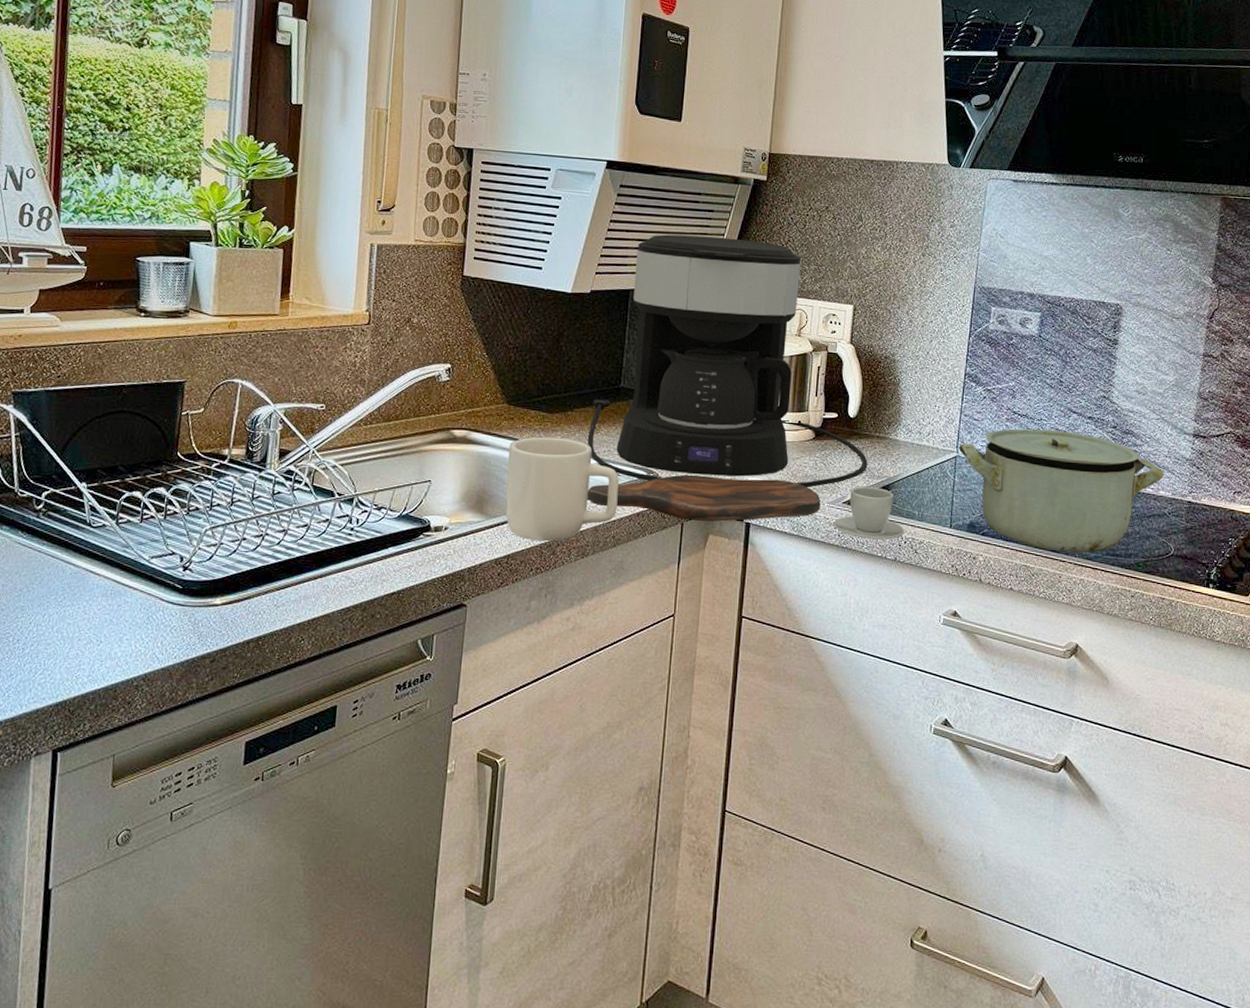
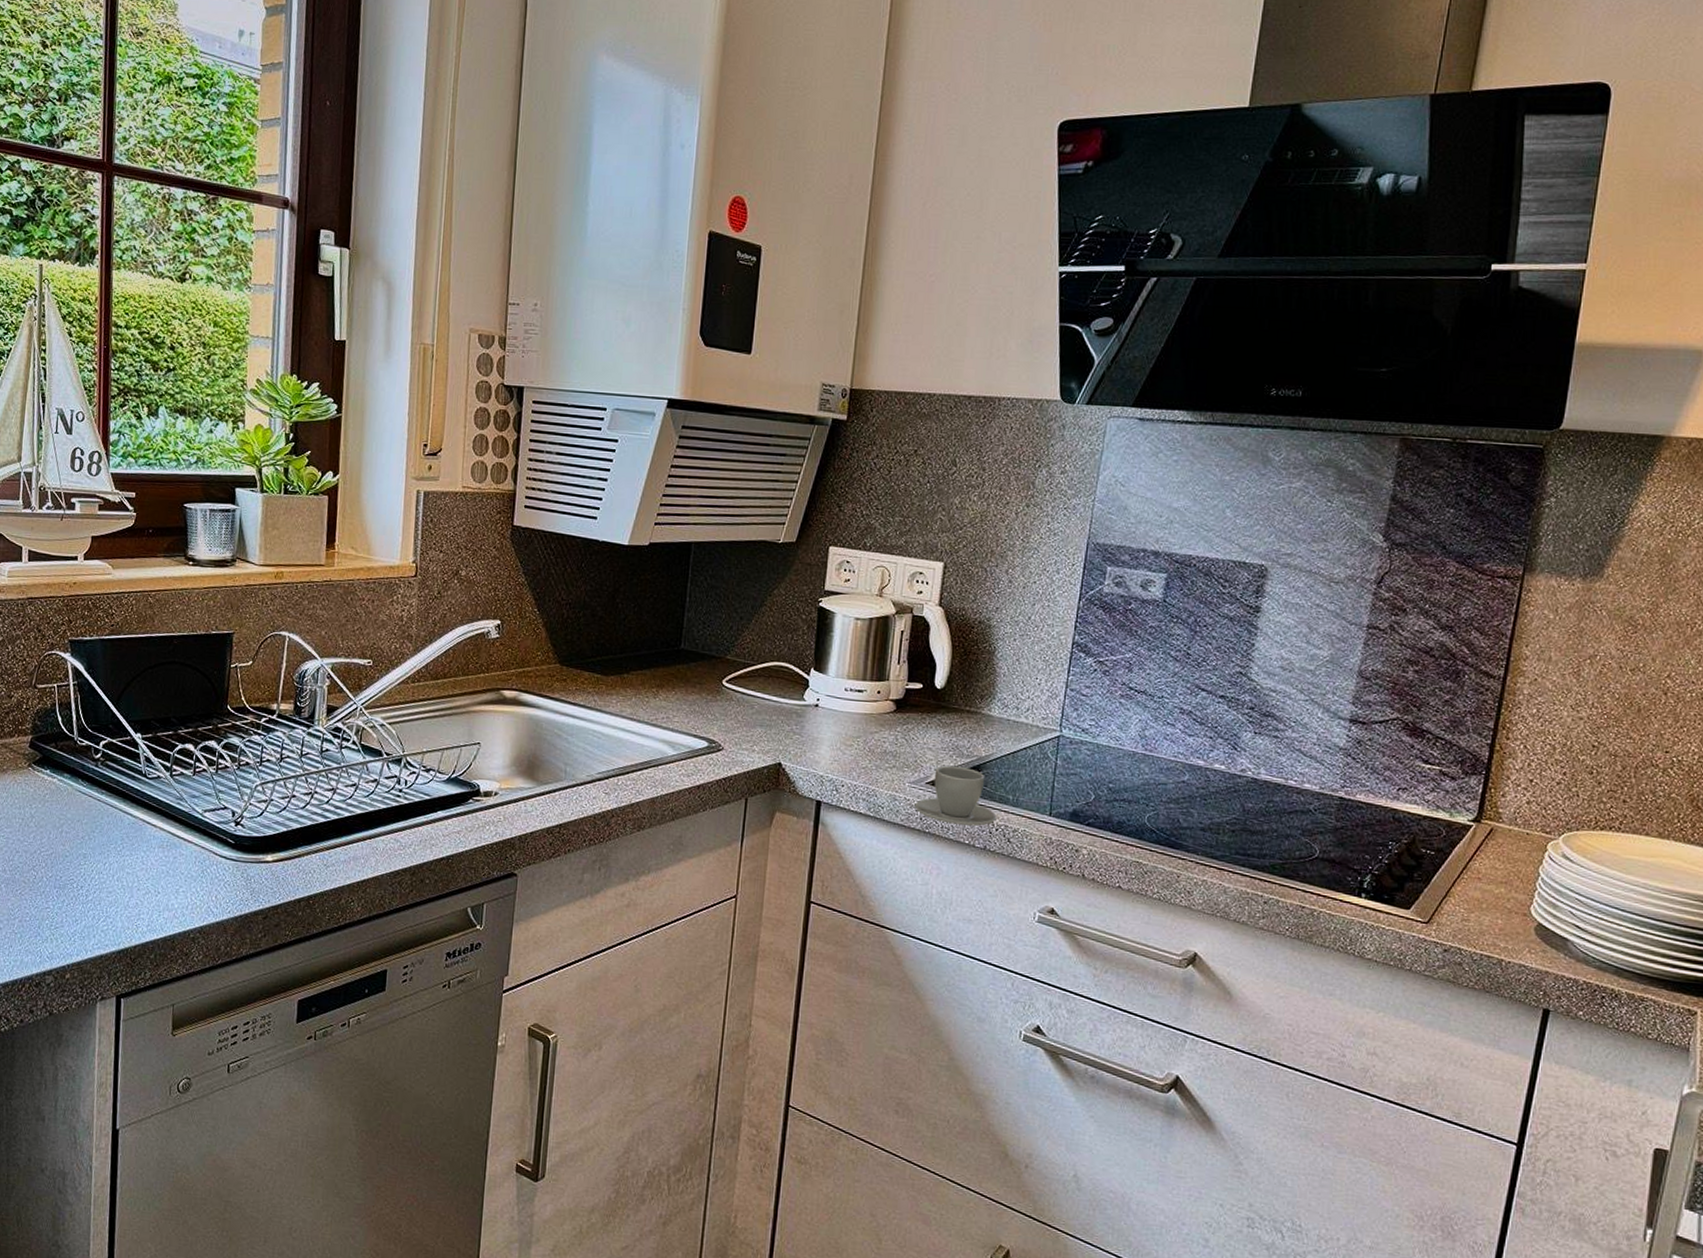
mug: present [505,437,619,542] -> none [557,700,678,812]
coffee maker: present [587,234,868,488] -> none [644,481,956,766]
cutting board: present [587,474,821,522] -> none [644,746,901,799]
cooking pot: present [959,428,1164,553] -> none [1062,706,1311,851]

